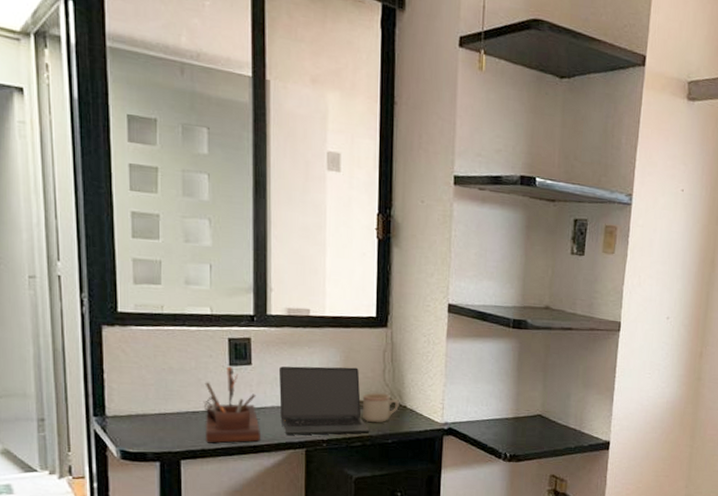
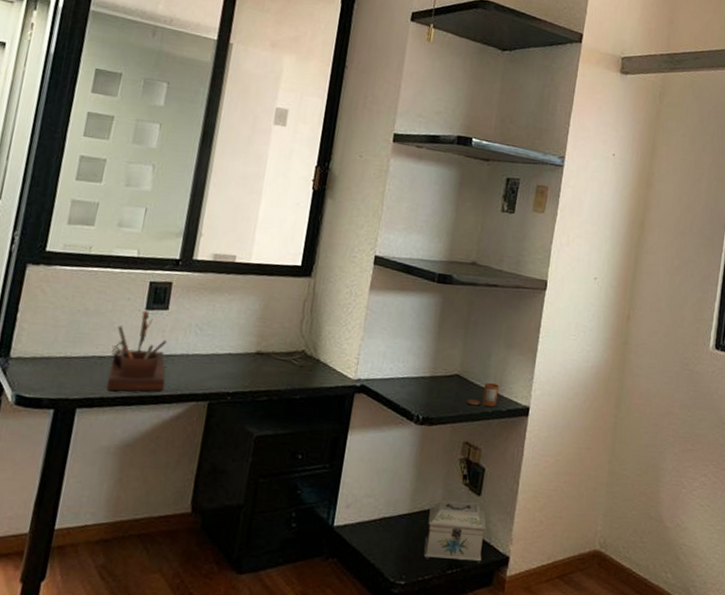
laptop: present [278,366,370,435] -> none [188,312,279,388]
mug: present [362,392,399,423] -> none [273,344,313,377]
candle: none [549,420,581,443] -> present [466,382,500,408]

